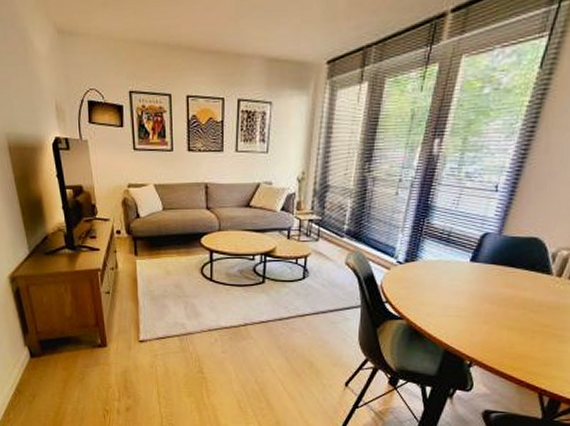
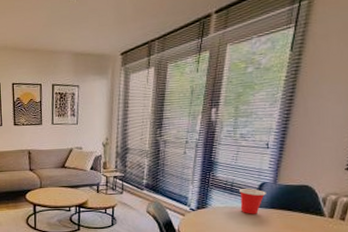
cup: none [455,240,488,270] -> present [239,188,266,214]

